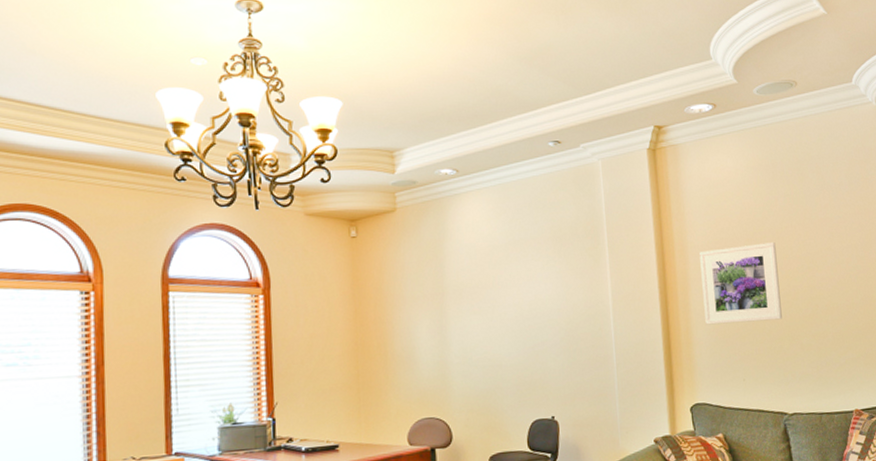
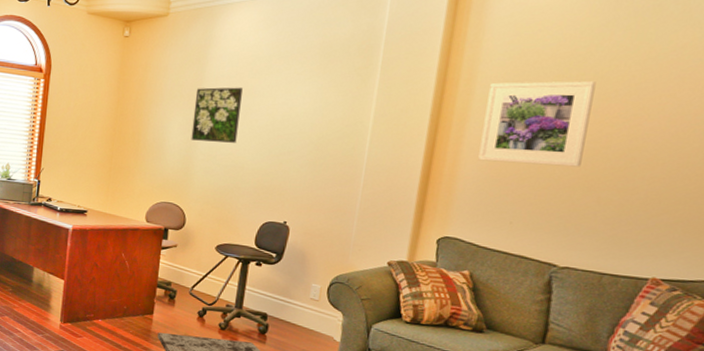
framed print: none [439,280,490,343] -> present [191,87,243,143]

